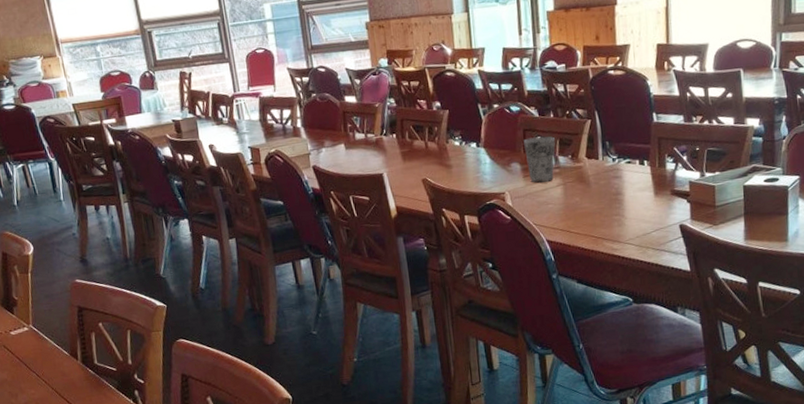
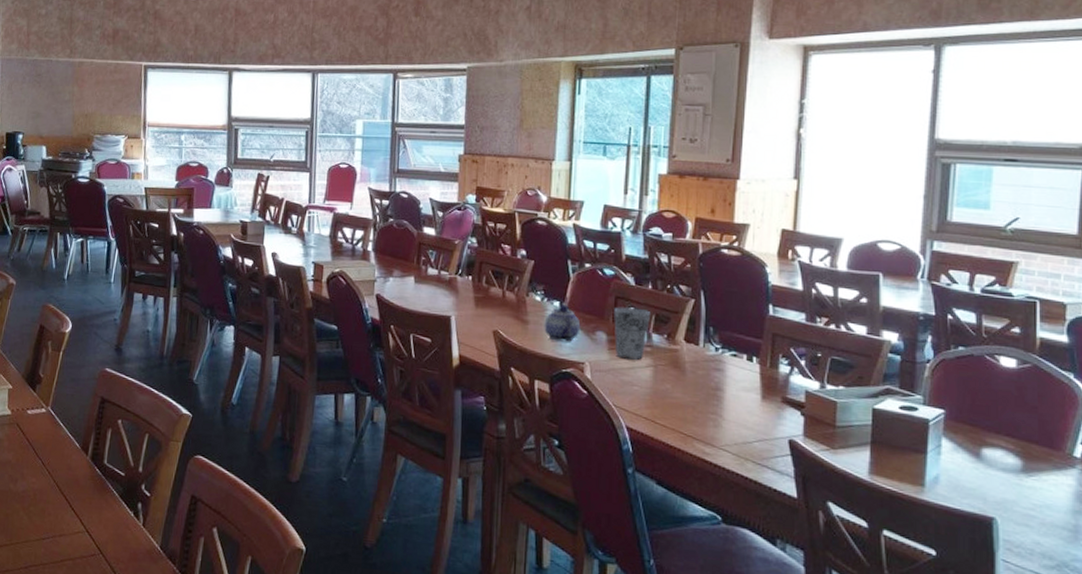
teapot: none [465,144,497,179] -> present [544,304,581,342]

